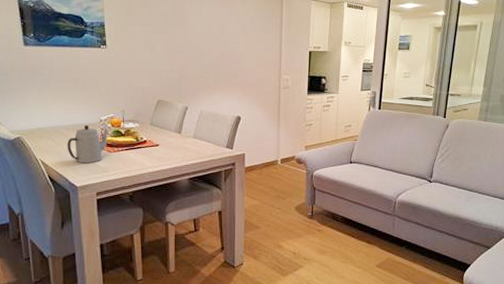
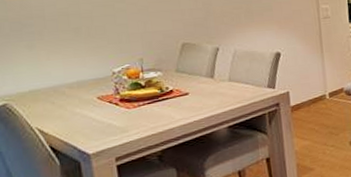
teapot: present [67,125,109,164] -> none [71,80,125,126]

